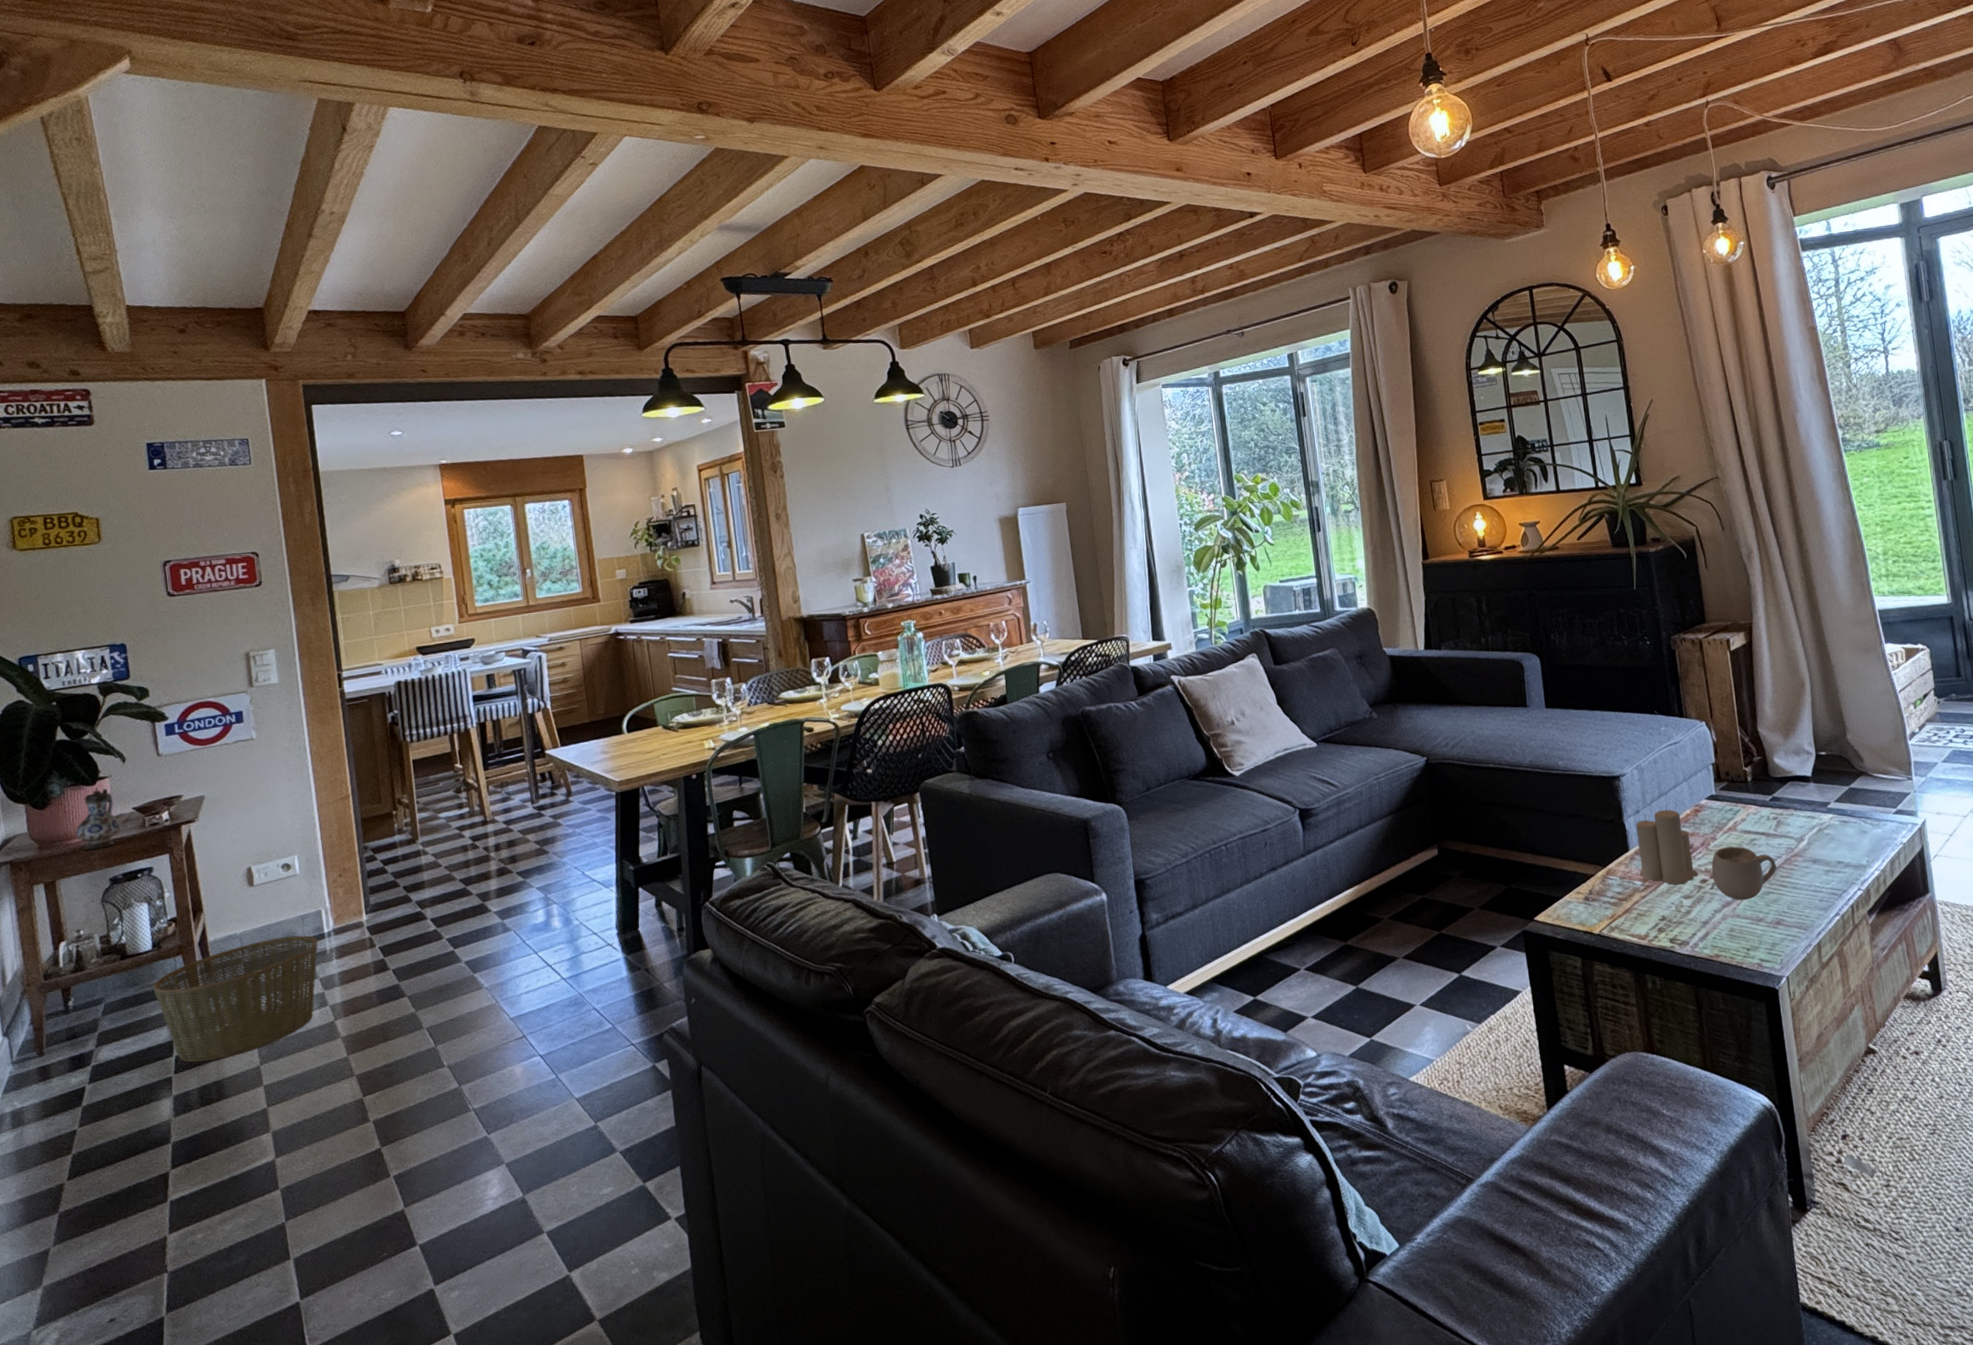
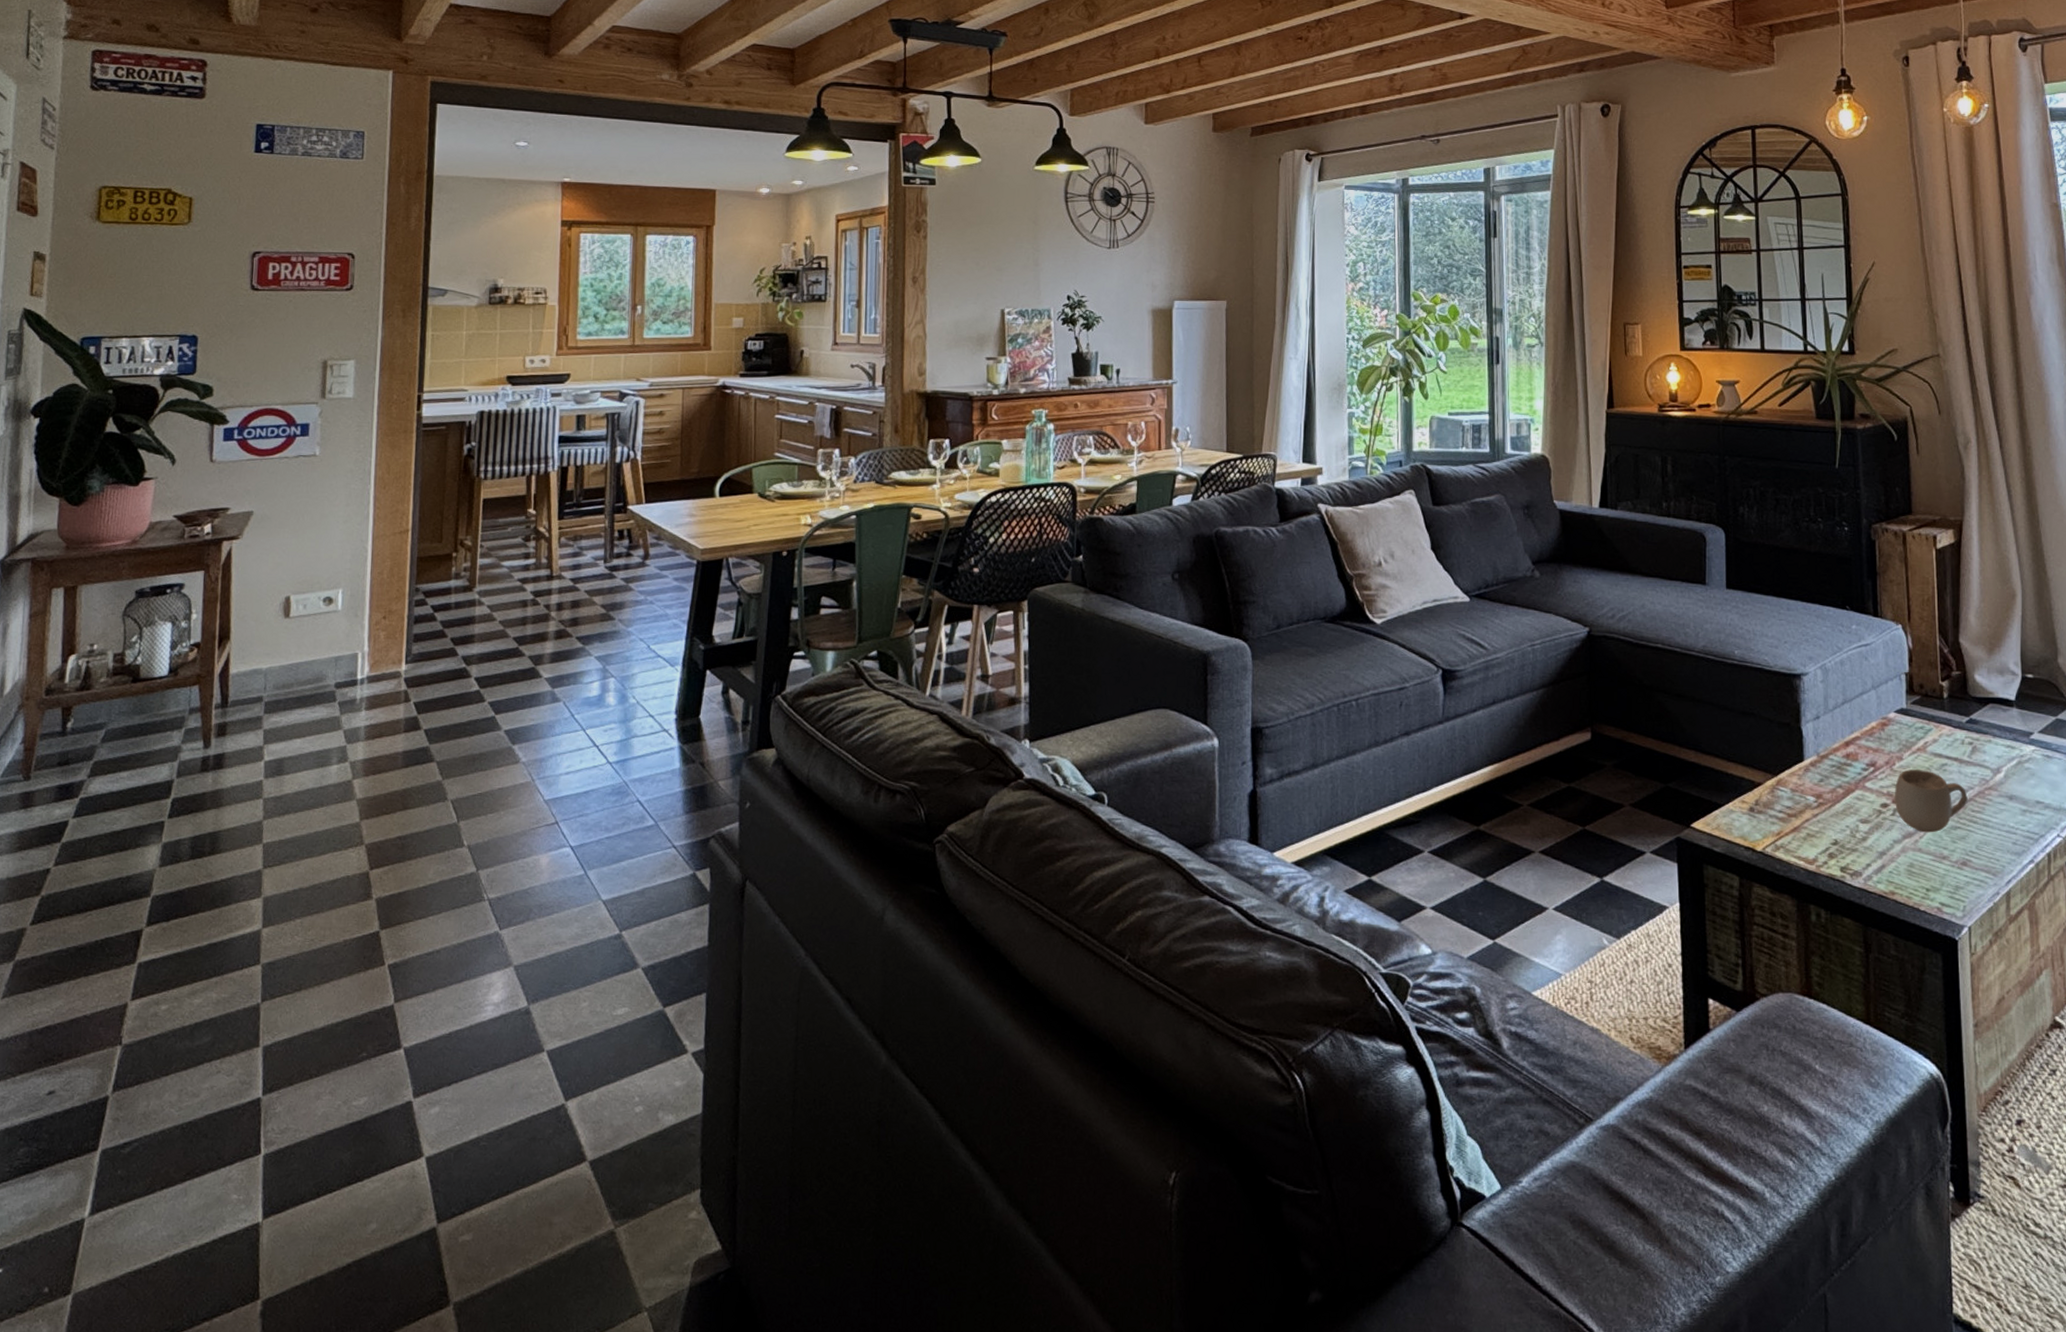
lidded jug: present [75,787,121,850] -> none [108,489,158,557]
basket: present [153,935,318,1063] -> none [161,678,349,809]
candle: present [1636,805,1699,885] -> none [1813,713,1879,805]

